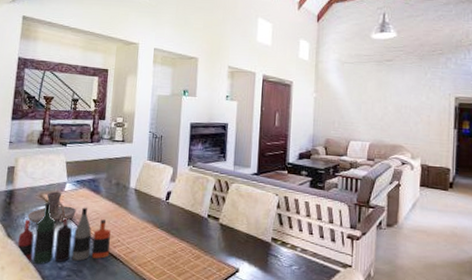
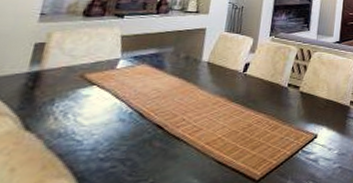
bottle collection: present [17,202,111,265] -> none [38,83,174,160]
candle holder: present [27,191,76,224] -> none [58,70,131,109]

